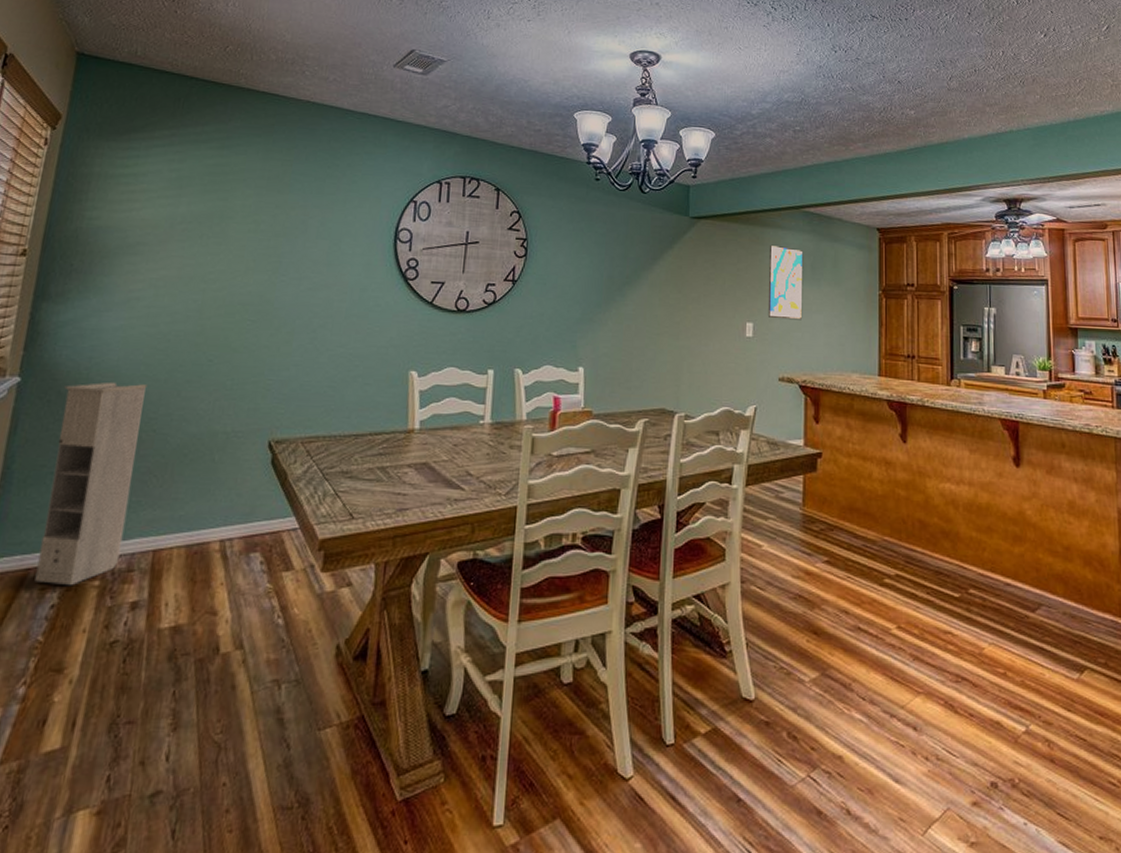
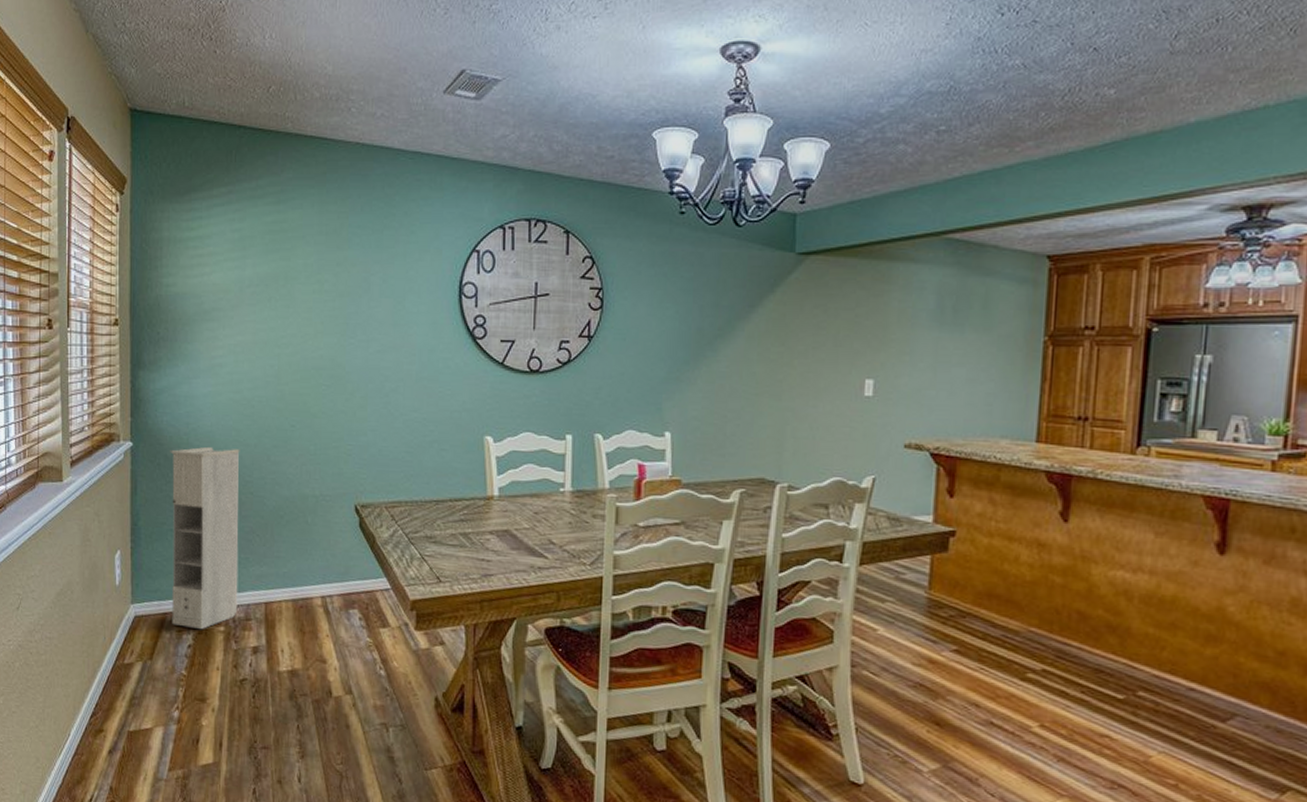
wall art: present [767,244,804,320] -> none [892,283,943,376]

